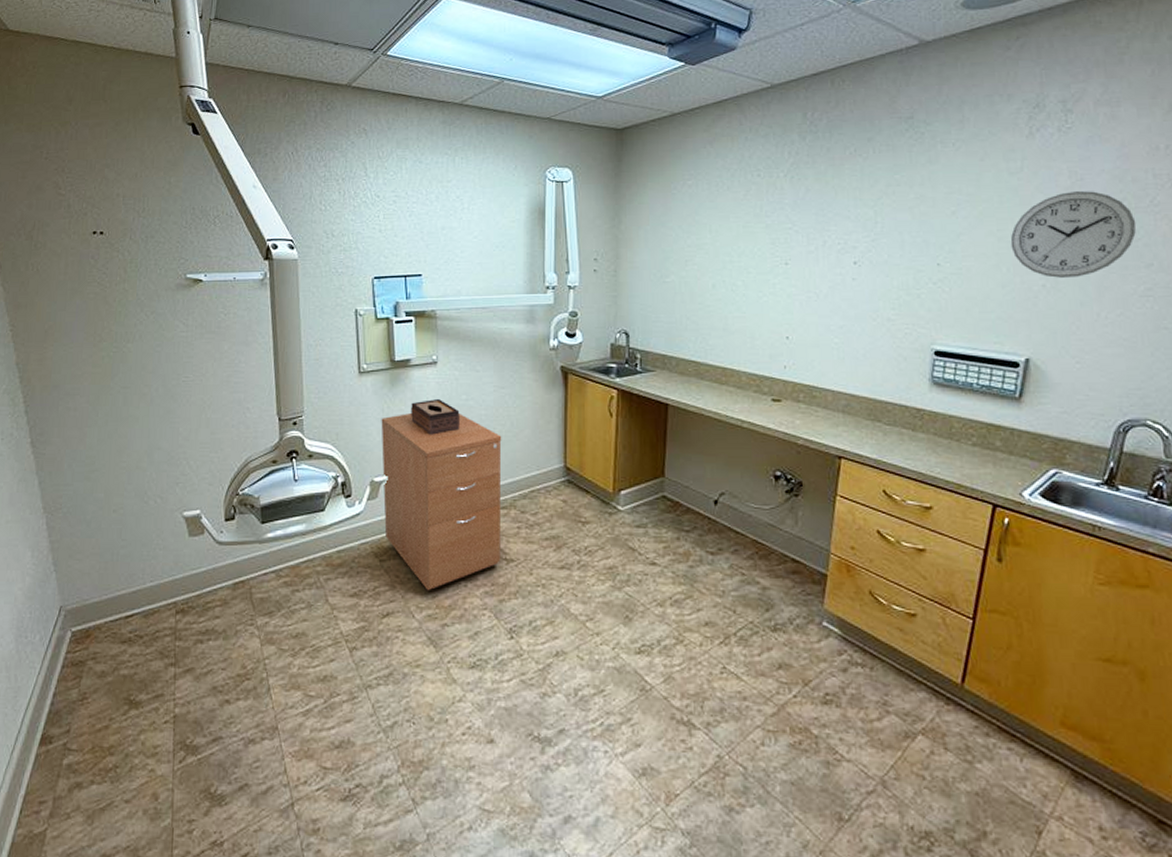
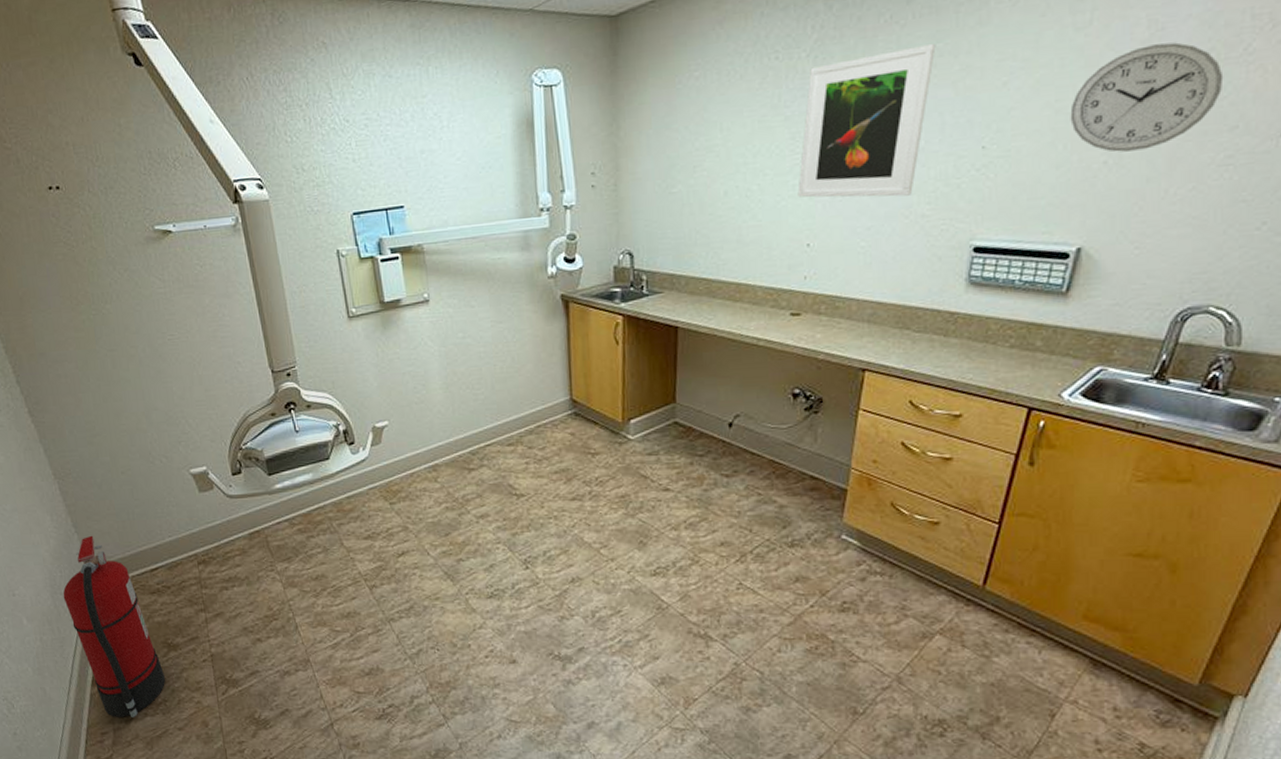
fire extinguisher: none [27,575,121,785] -> present [63,535,166,717]
drawer unit: present [381,414,502,591] -> none [376,352,511,530]
tissue box: present [411,398,460,435] -> none [406,338,459,377]
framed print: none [777,174,894,301] -> present [797,43,936,198]

